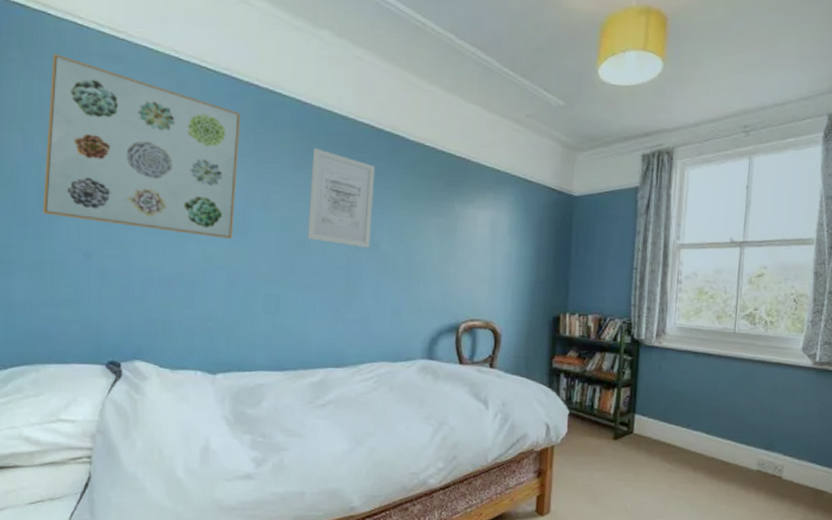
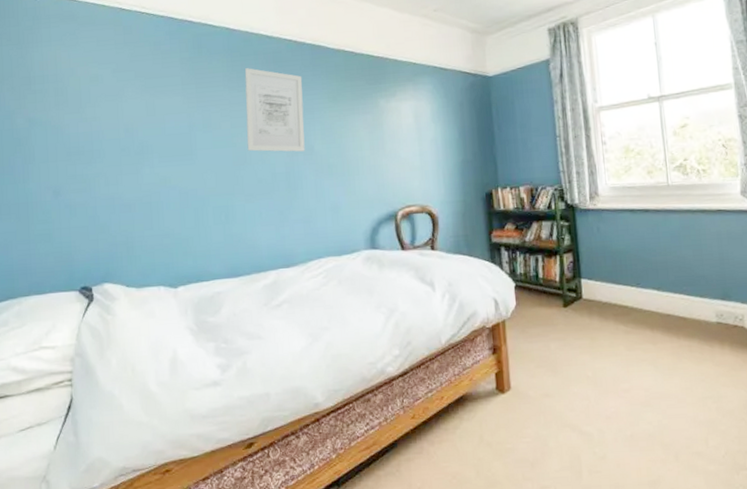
wall art: present [42,53,241,239] -> none [16,21,181,161]

